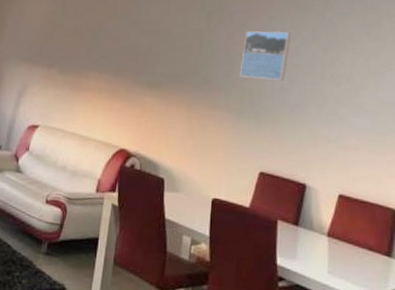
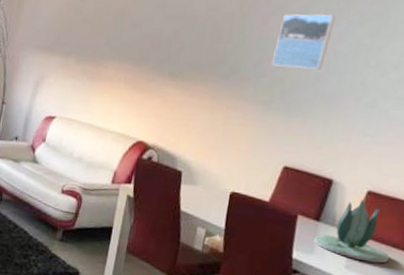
succulent plant: none [295,203,367,267] -> present [314,199,389,263]

